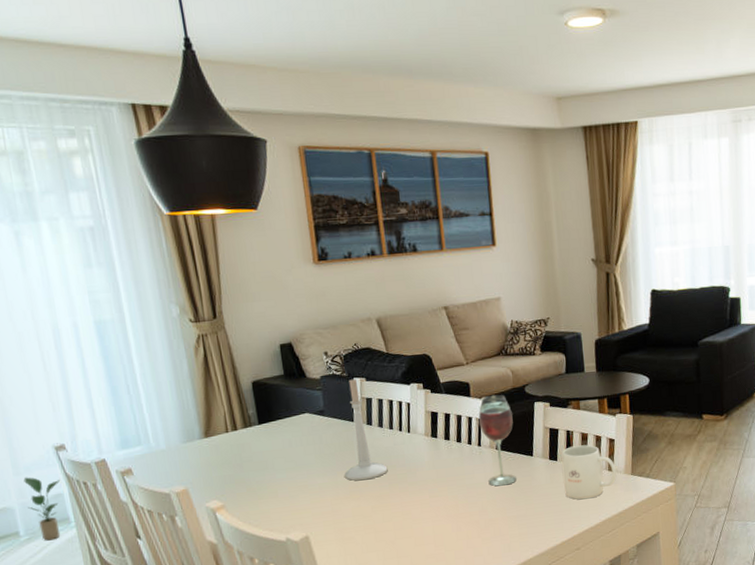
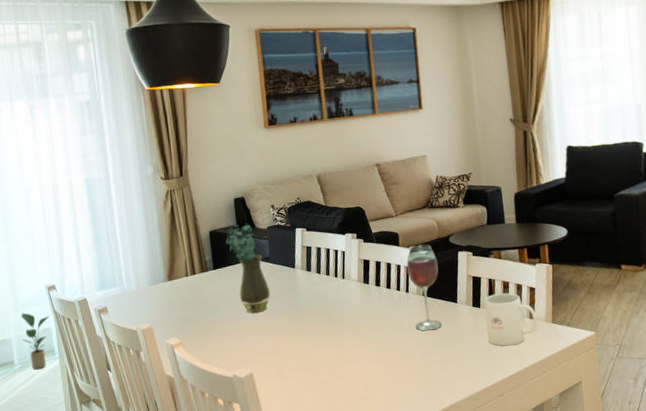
vase: none [272,372,326,472] -> present [226,223,270,313]
candlestick: present [344,378,388,481] -> none [286,228,324,323]

